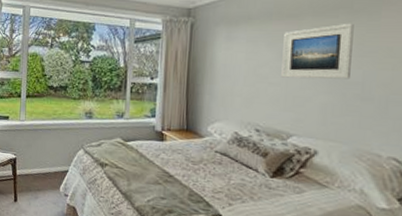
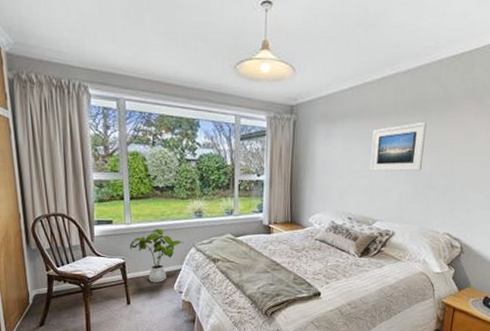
house plant: none [21,126,72,182] -> present [129,228,183,282]

